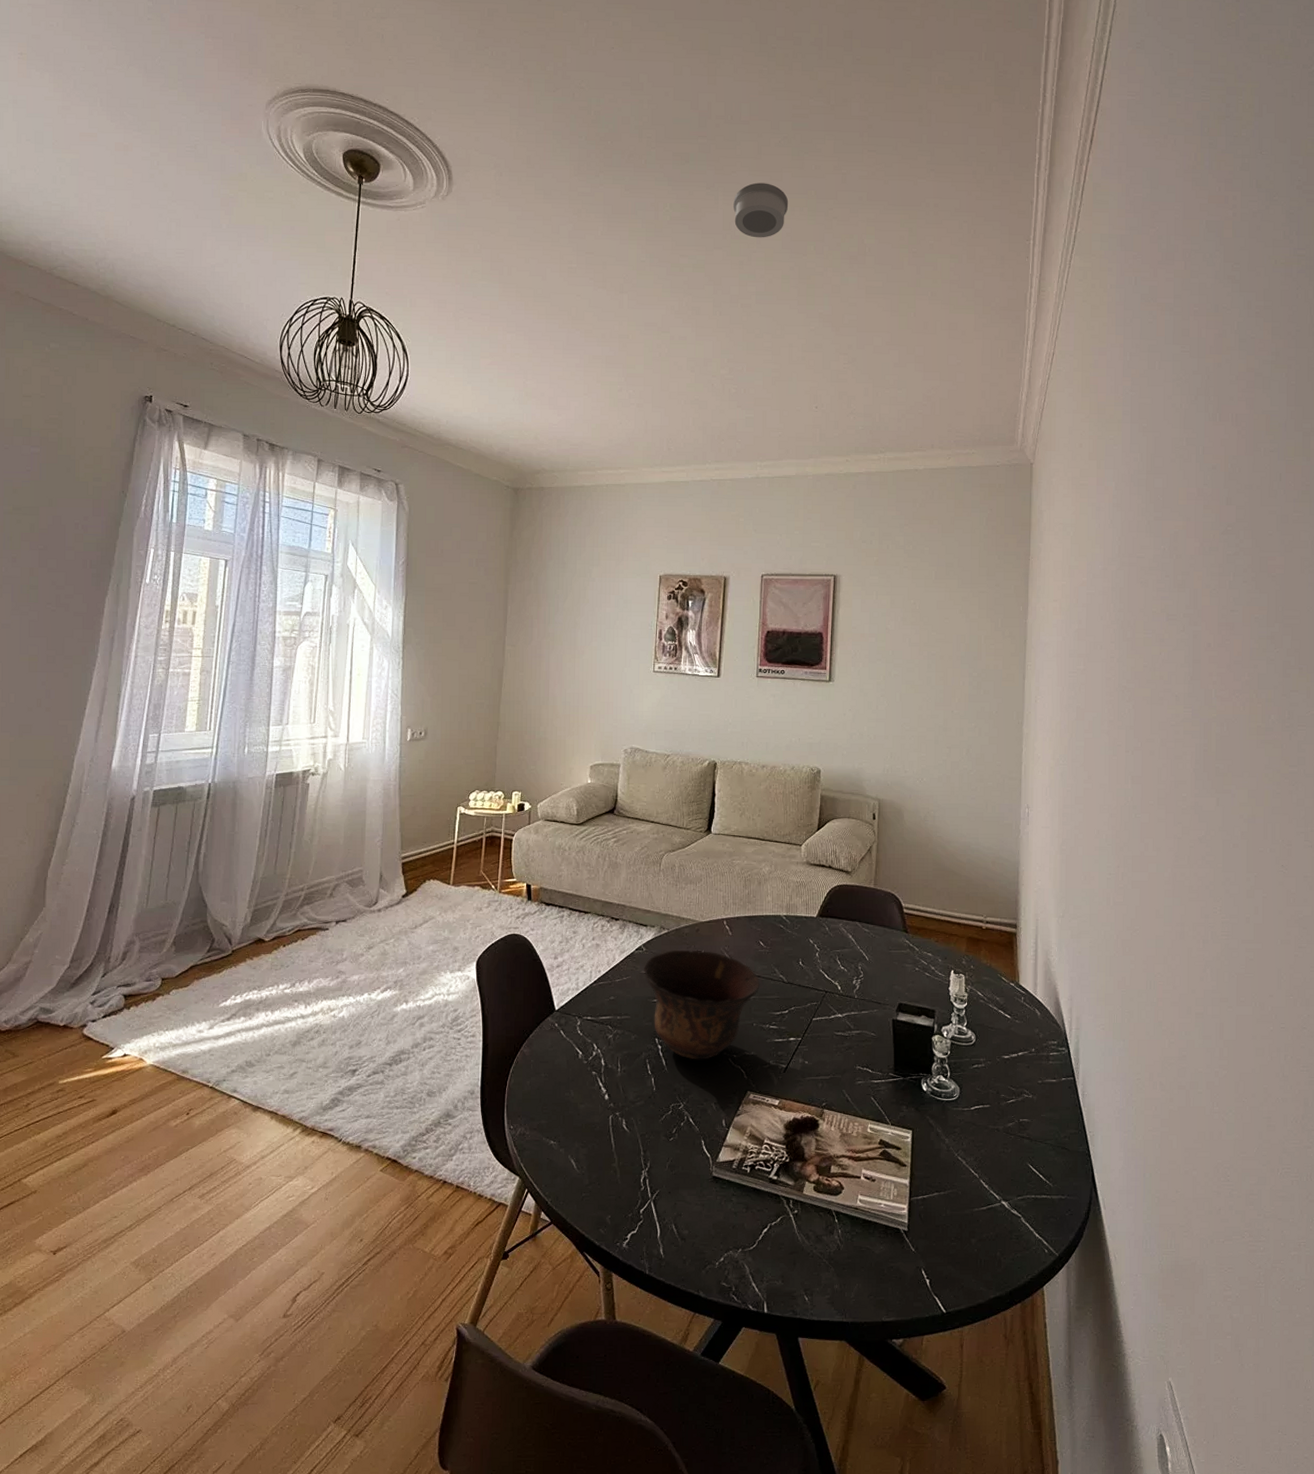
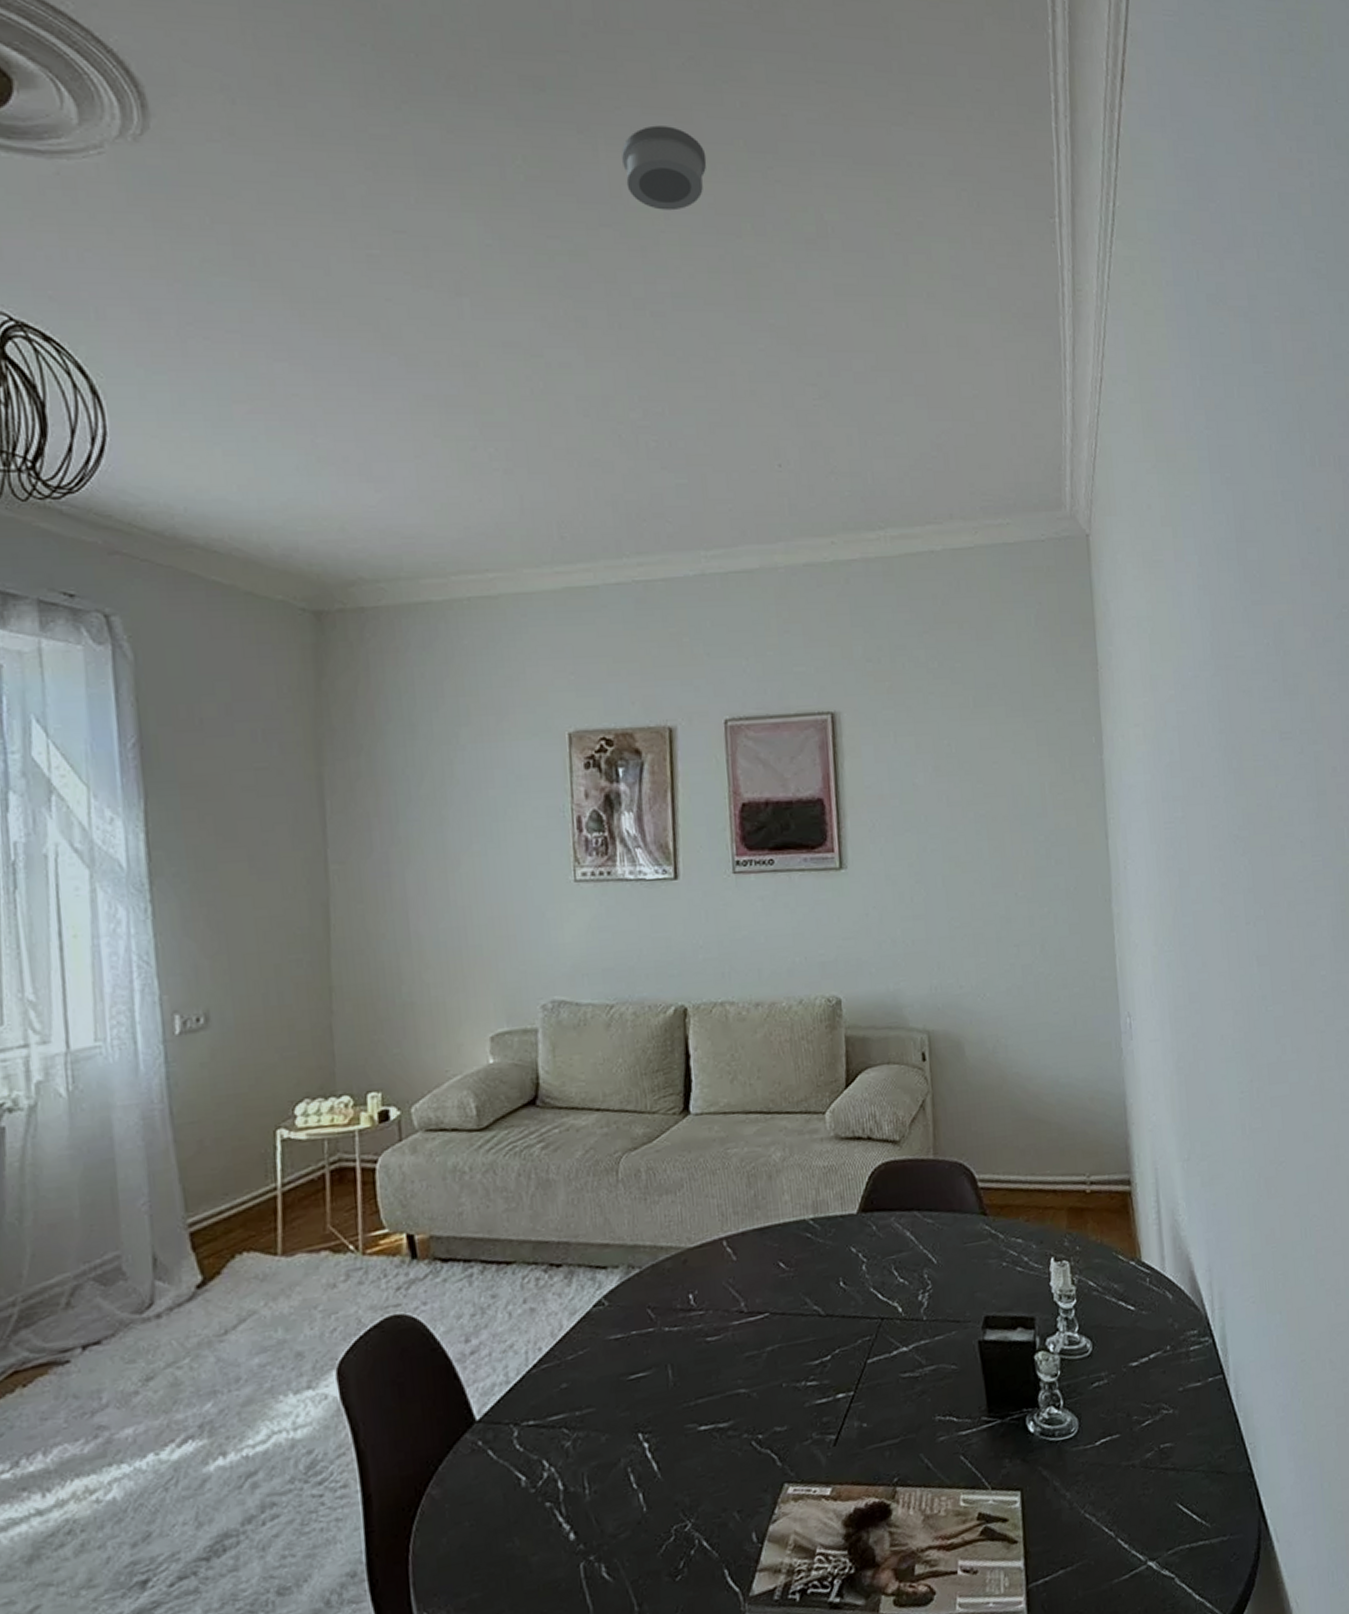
bowl: present [643,951,760,1060] -> none [607,1289,787,1455]

